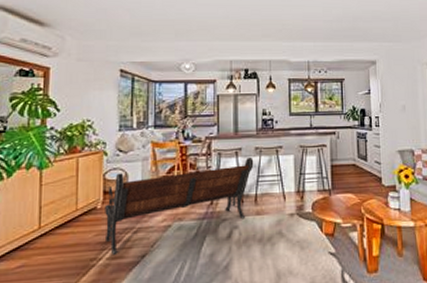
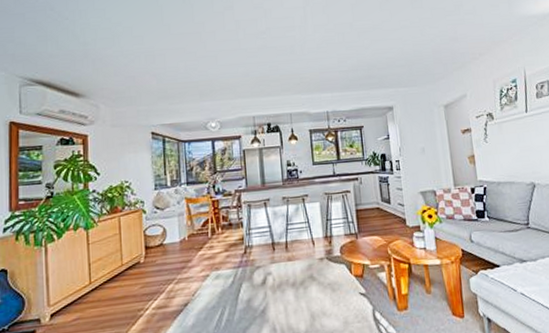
bench: present [105,156,254,254] -> none [147,206,282,304]

